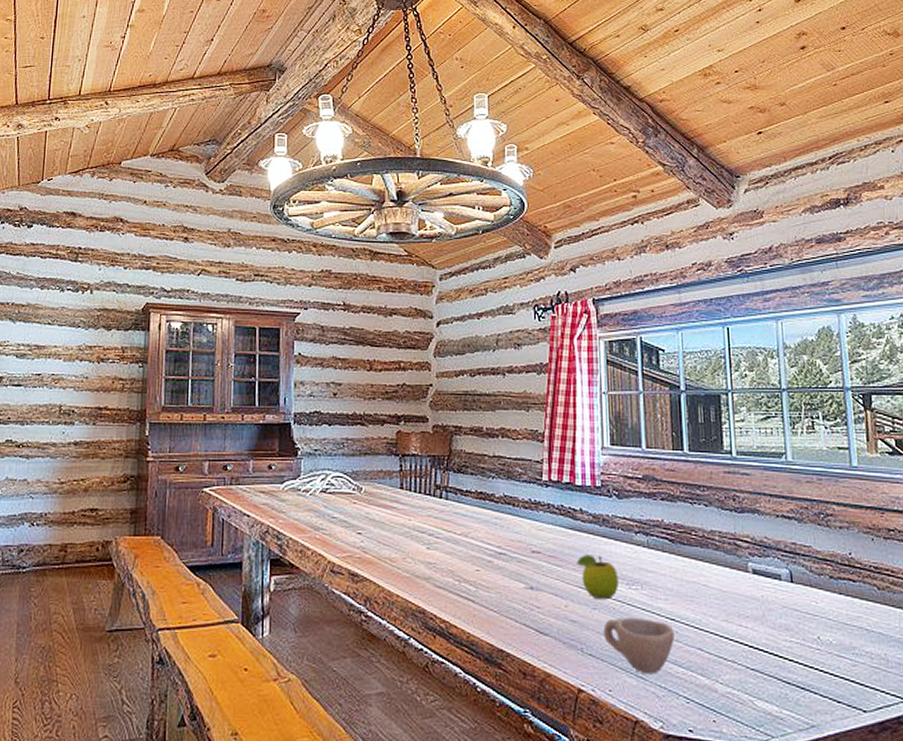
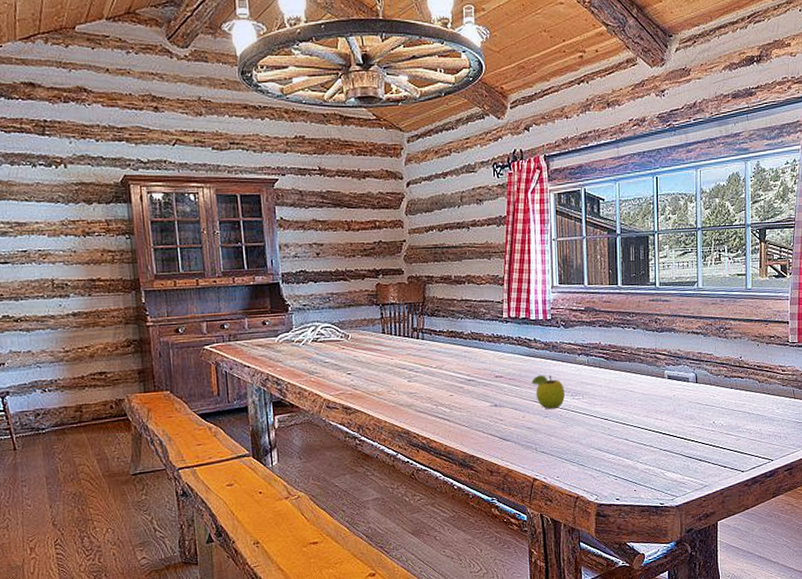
cup: present [603,618,674,675] -> none [553,420,607,462]

